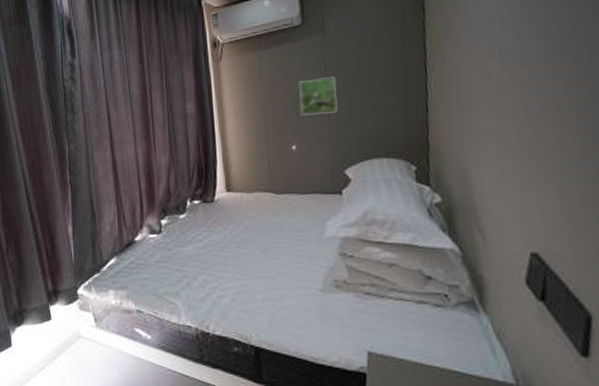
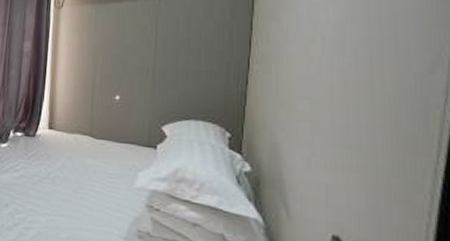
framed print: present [298,76,338,116] -> none [128,37,165,72]

